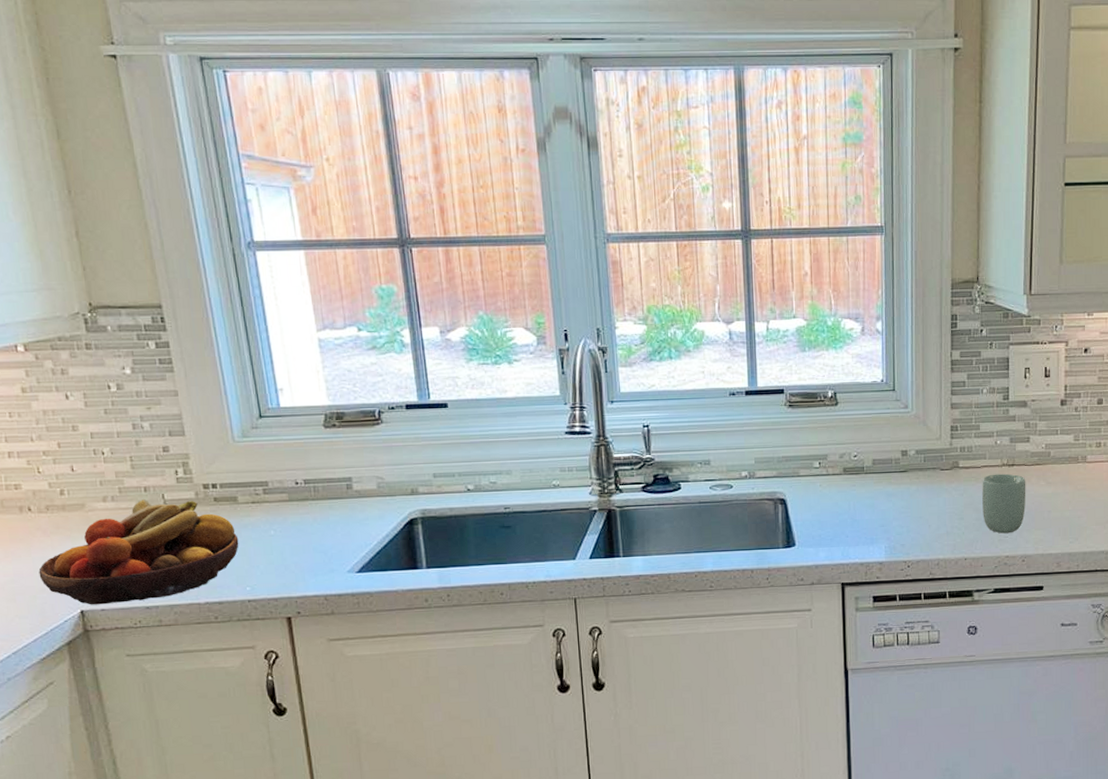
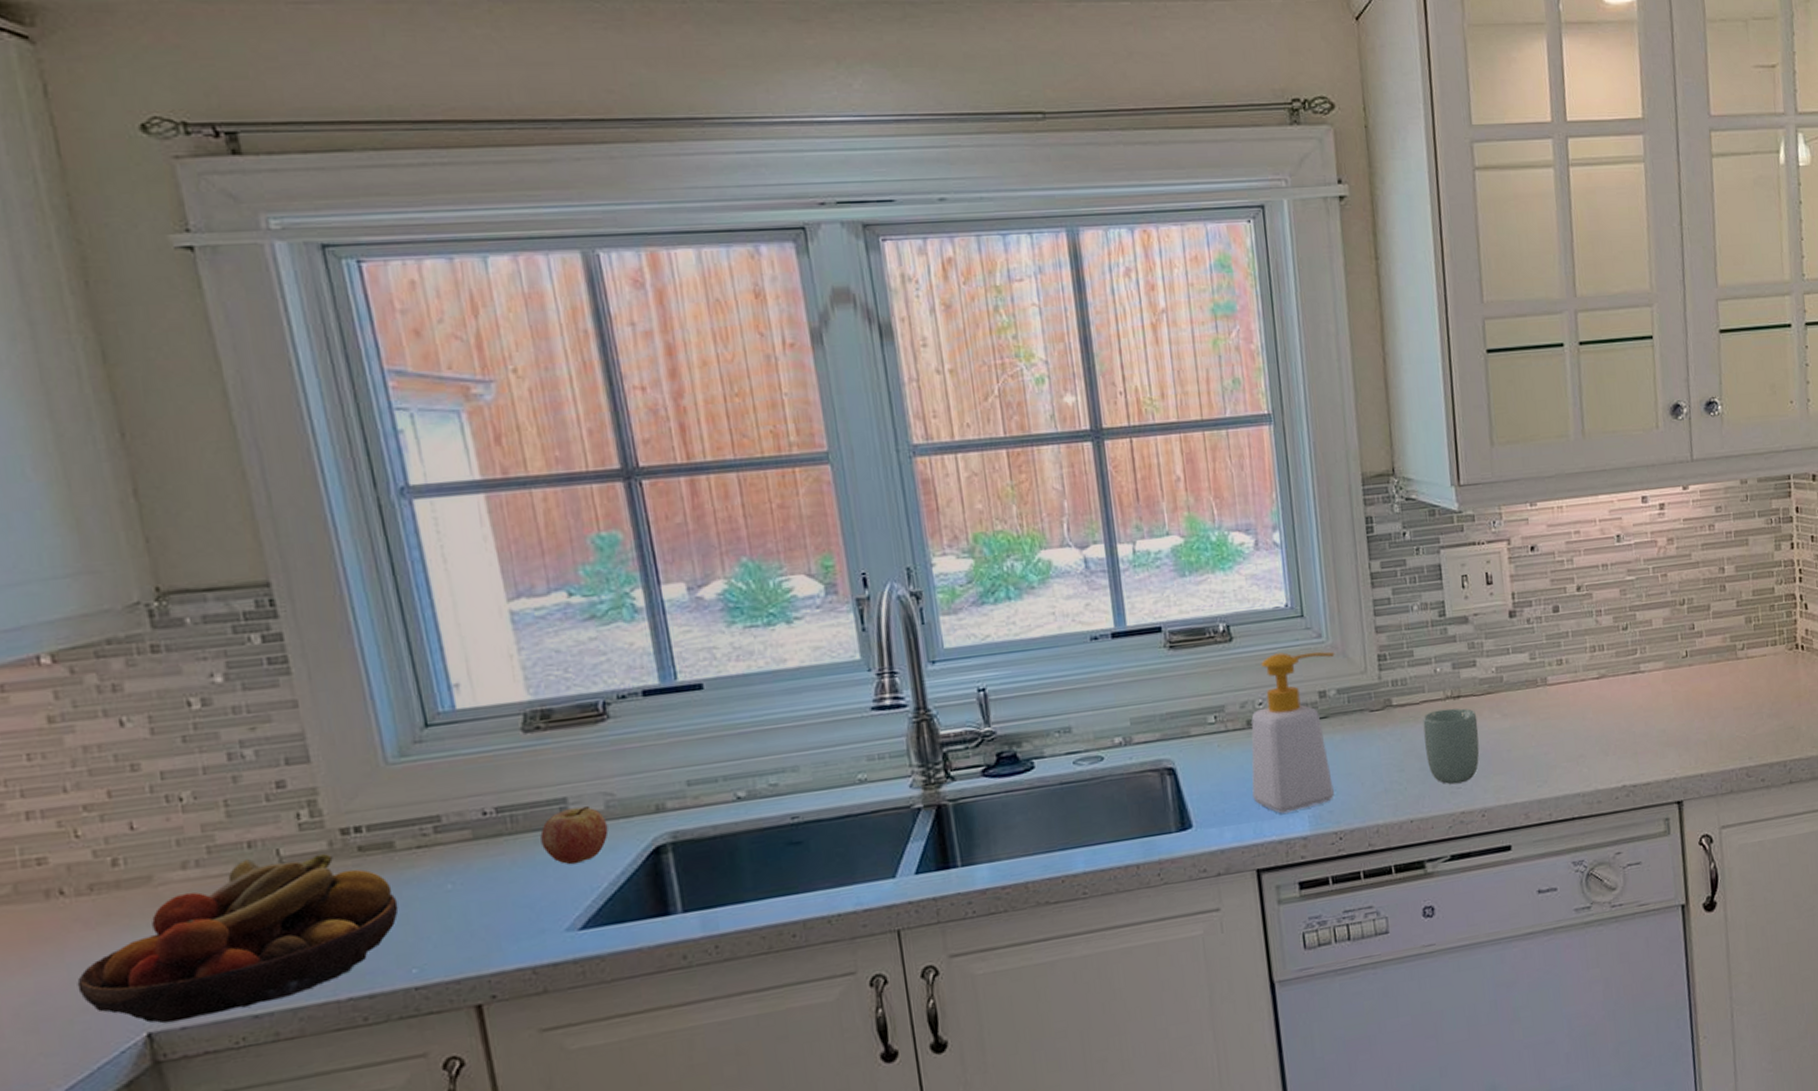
fruit: none [333,485,379,526] -> present [540,806,609,865]
soap bottle: none [843,418,917,542] -> present [1251,652,1335,814]

